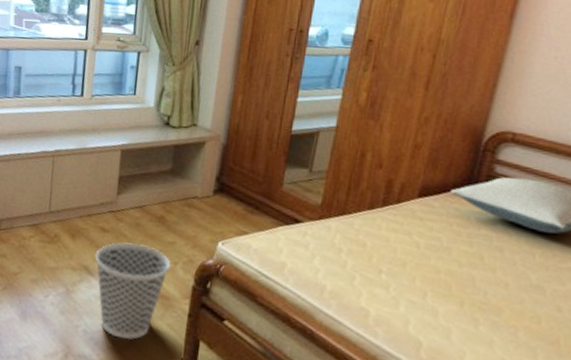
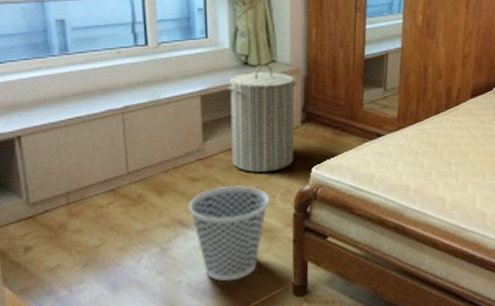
laundry hamper: none [140,126,215,238] -> present [227,64,297,172]

